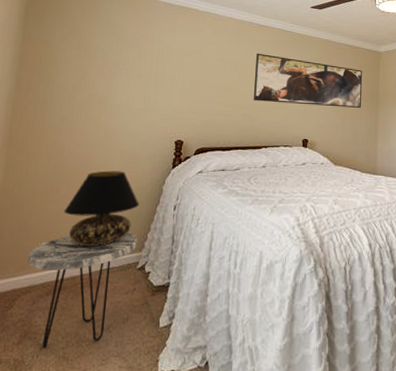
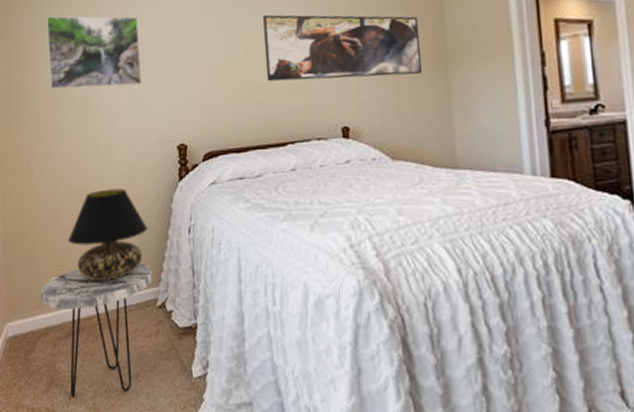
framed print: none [70,27,157,91] -> present [46,15,142,90]

